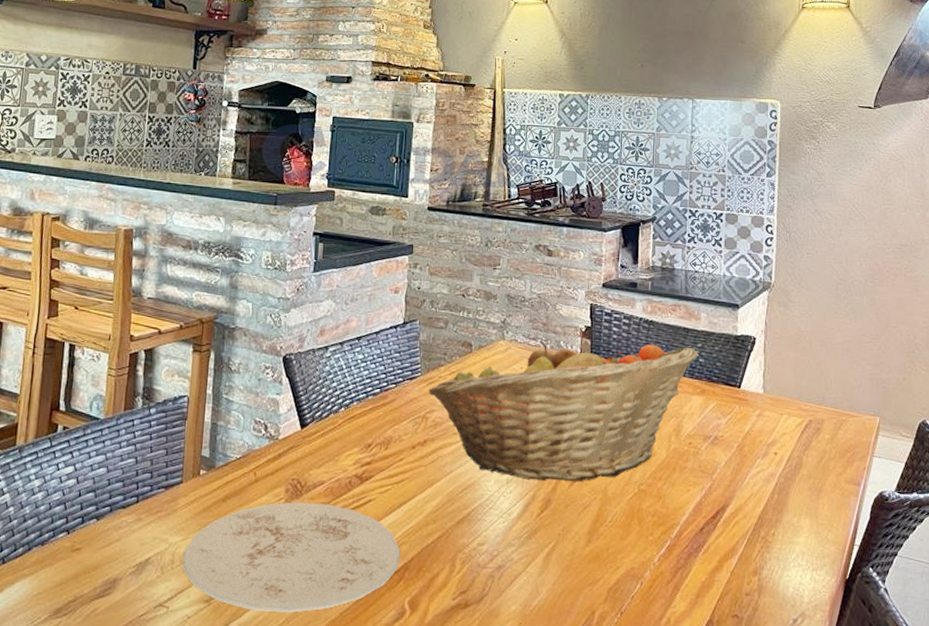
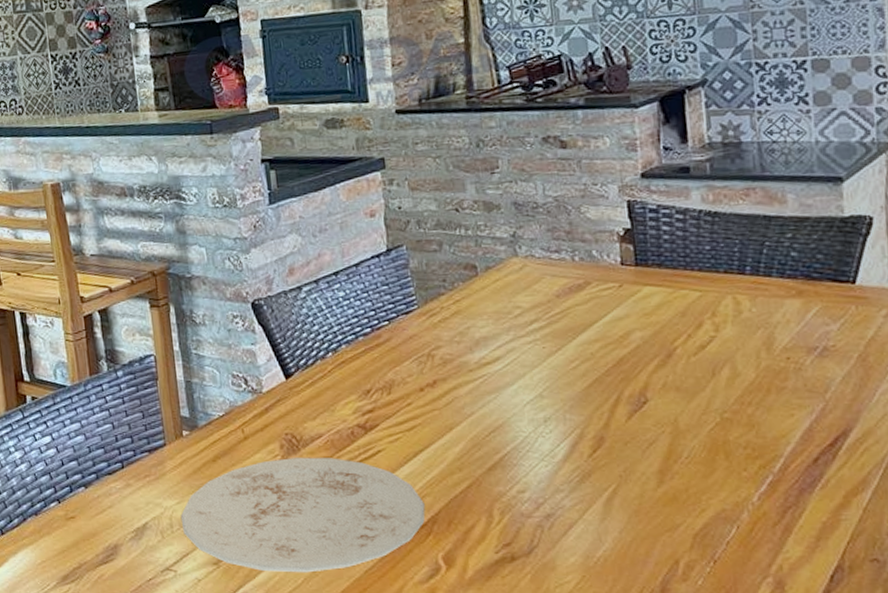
fruit basket: present [428,341,699,481] -> none [430,239,789,416]

